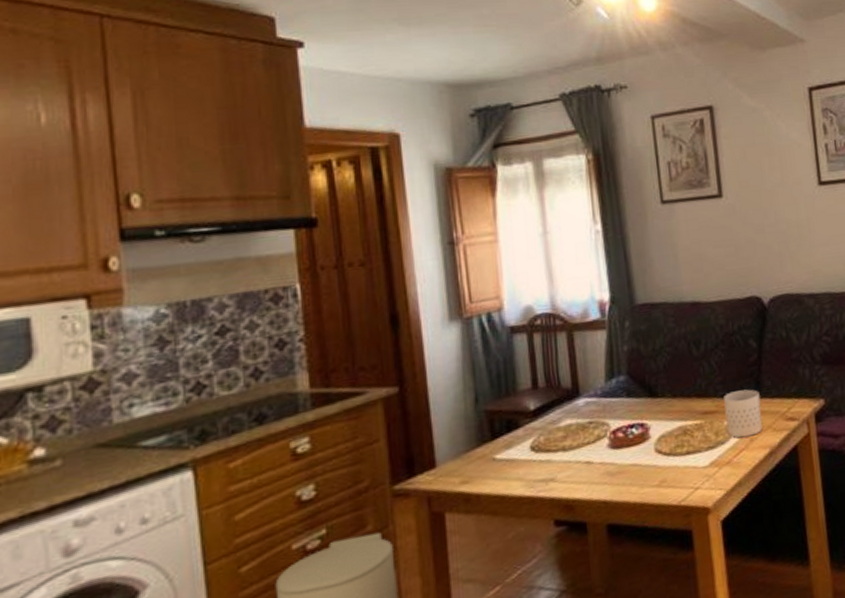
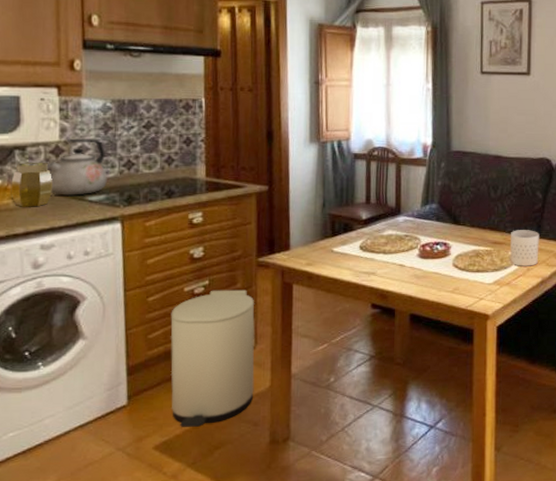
jar: none [23,402,87,473] -> present [11,162,52,207]
kettle: none [78,360,168,447] -> present [48,138,107,196]

